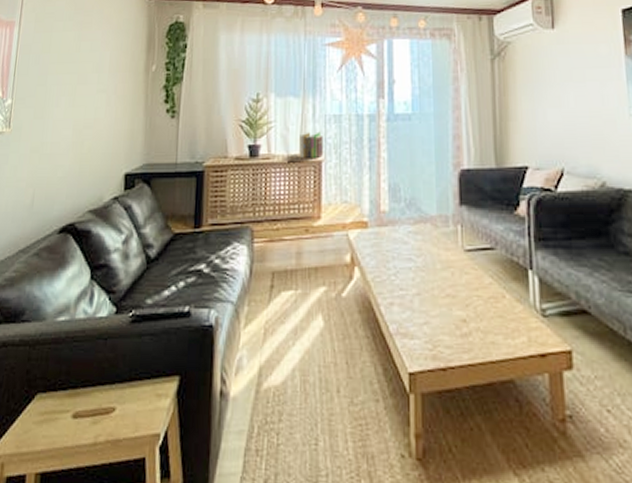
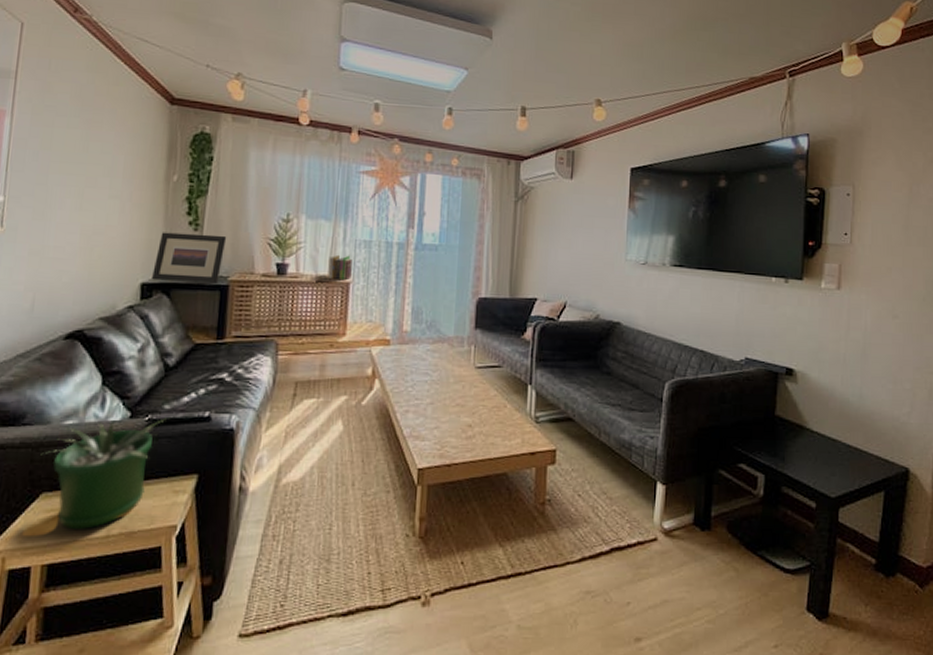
planter: none [36,313,152,435] -> present [40,418,170,529]
picture frame: none [134,120,201,170] -> present [152,232,227,283]

